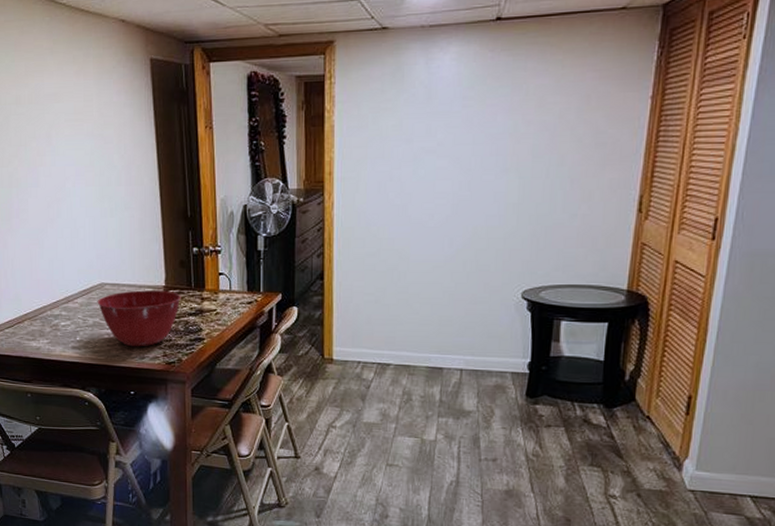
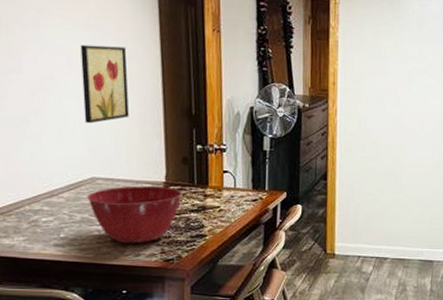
wall art: none [86,153,131,231] -> present [80,44,130,124]

